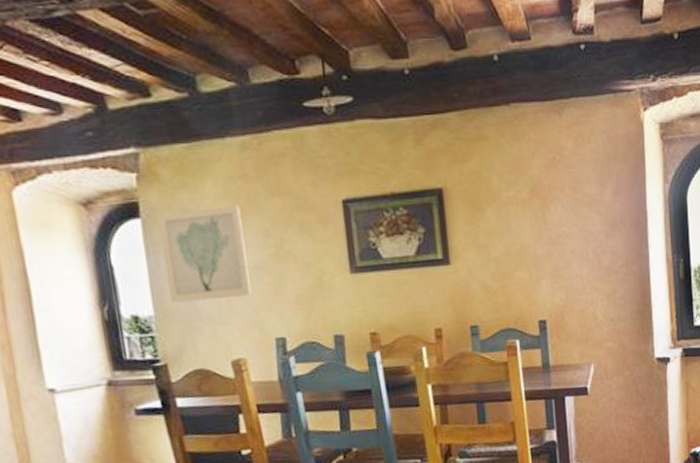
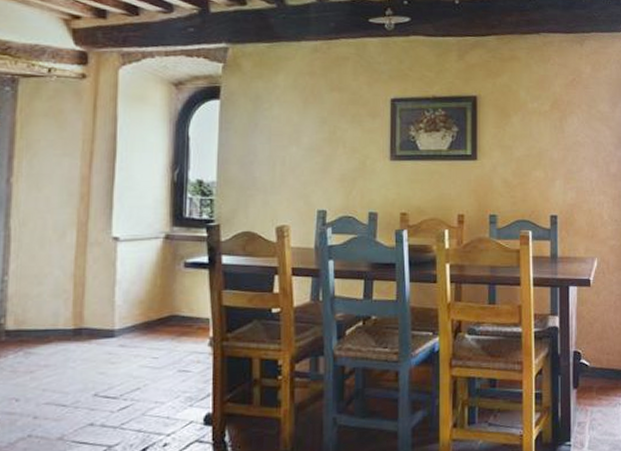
wall art: present [157,205,252,303] -> none [232,95,304,173]

